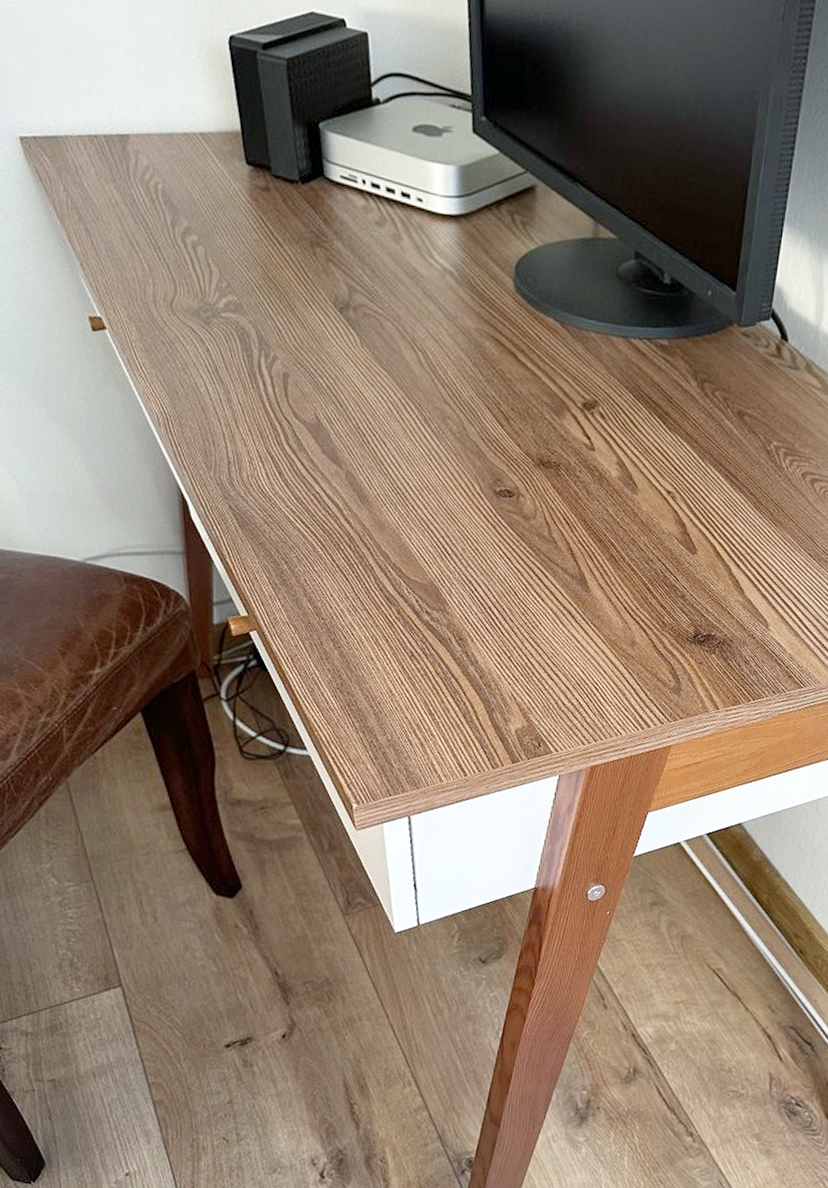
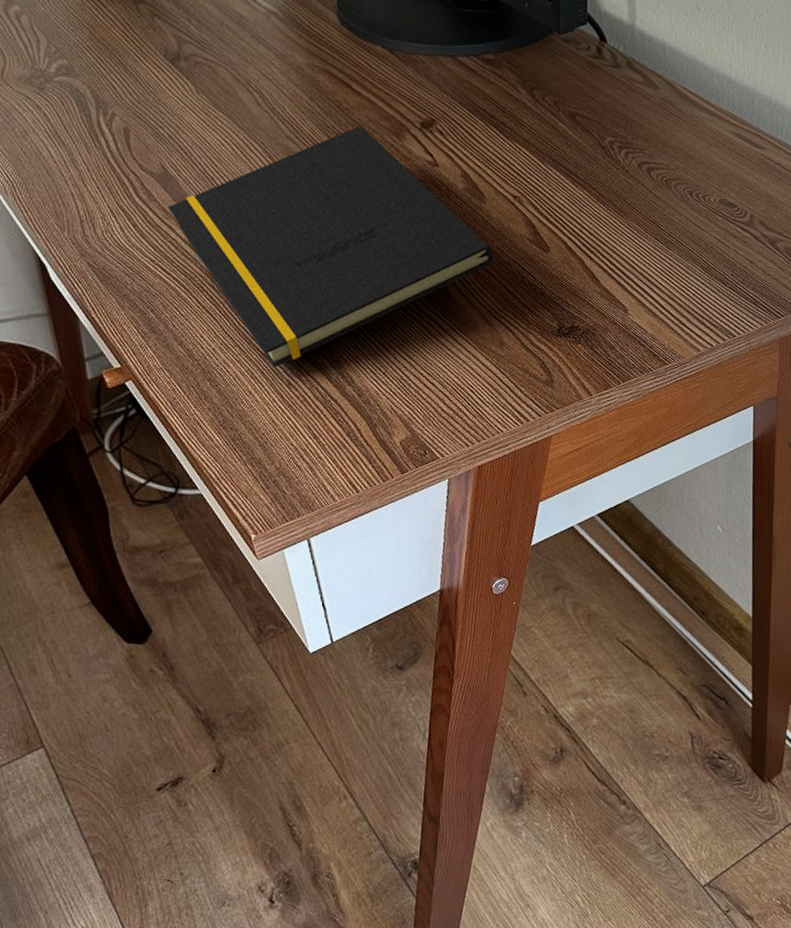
notepad: none [316,399,639,637] -> present [168,126,495,368]

